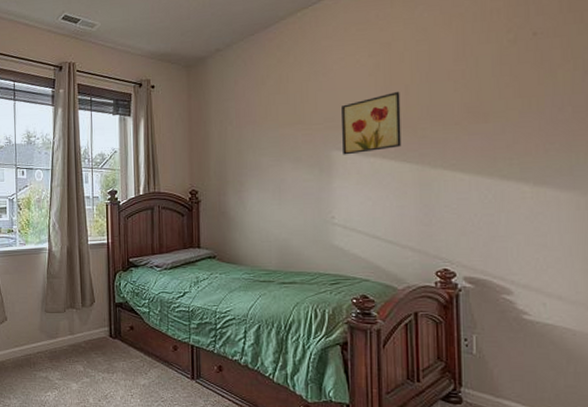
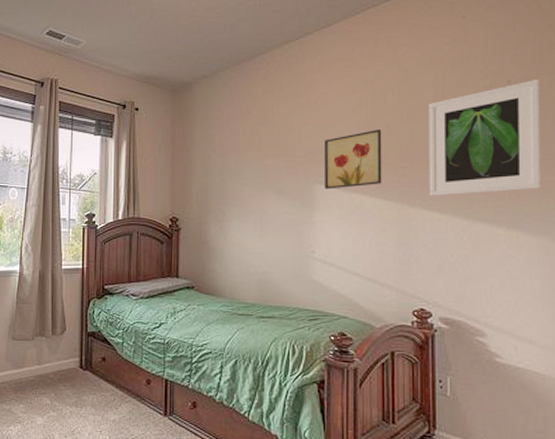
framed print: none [449,29,571,156] -> present [428,80,541,196]

